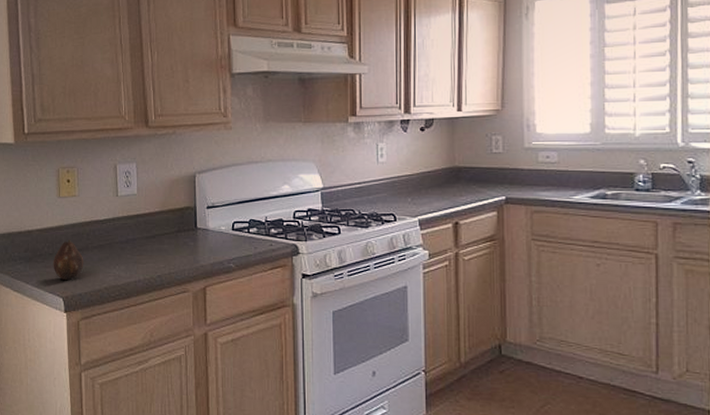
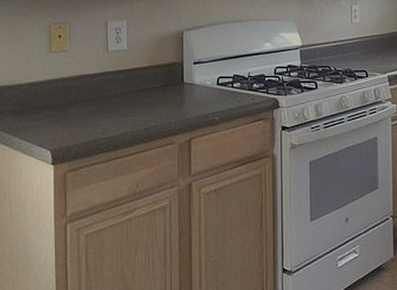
fruit: present [53,239,84,280] -> none [41,93,73,133]

